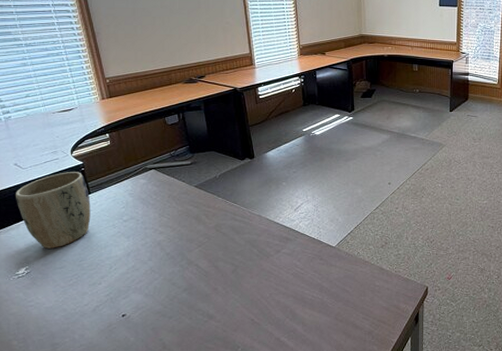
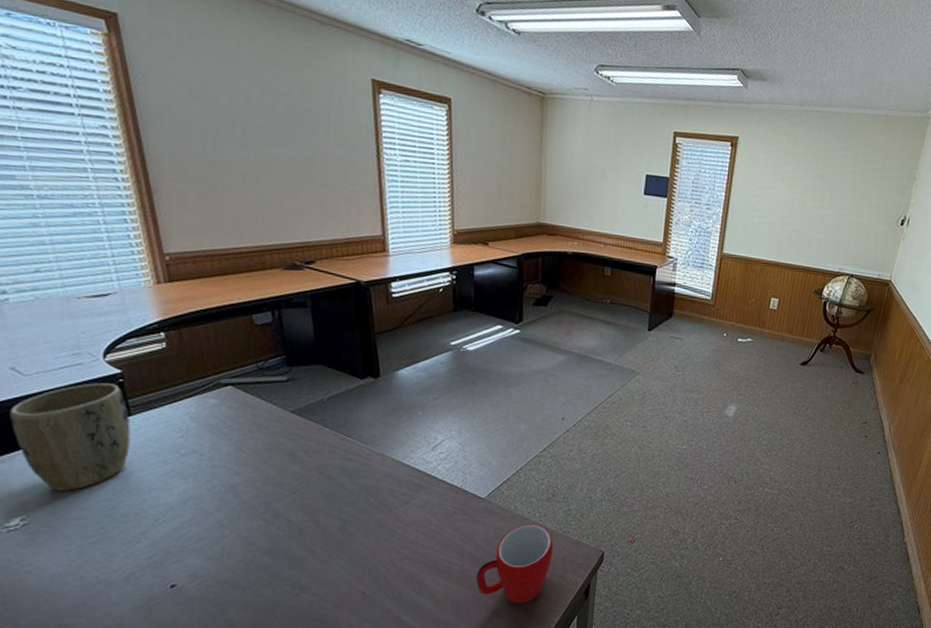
mug: none [333,266,389,329] -> present [476,524,554,605]

